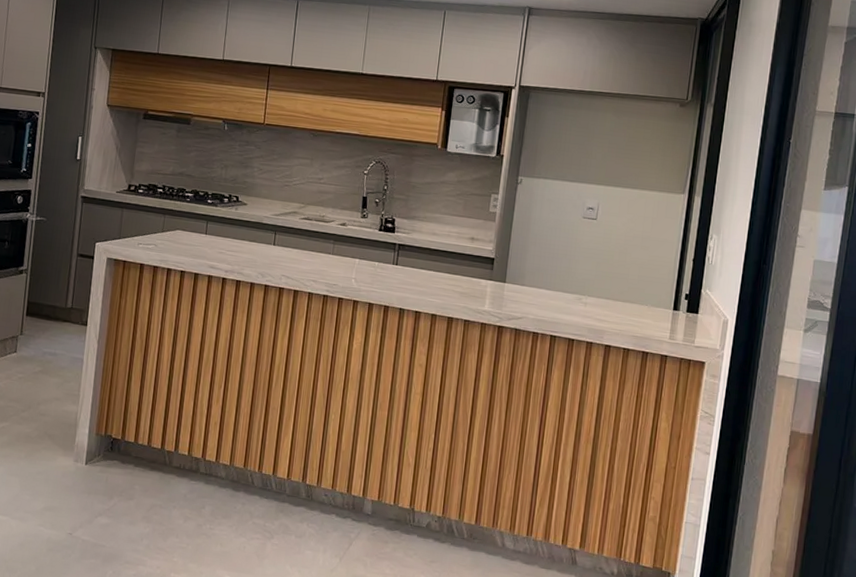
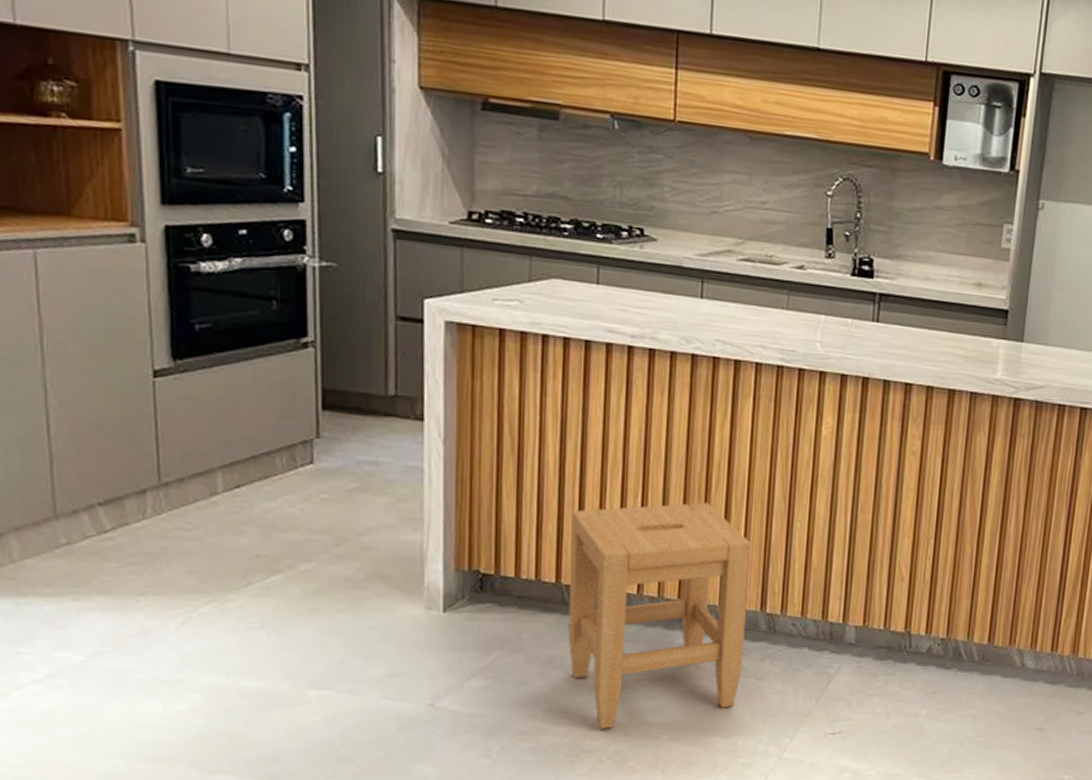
stool: none [165,394,299,566] -> present [568,502,752,729]

